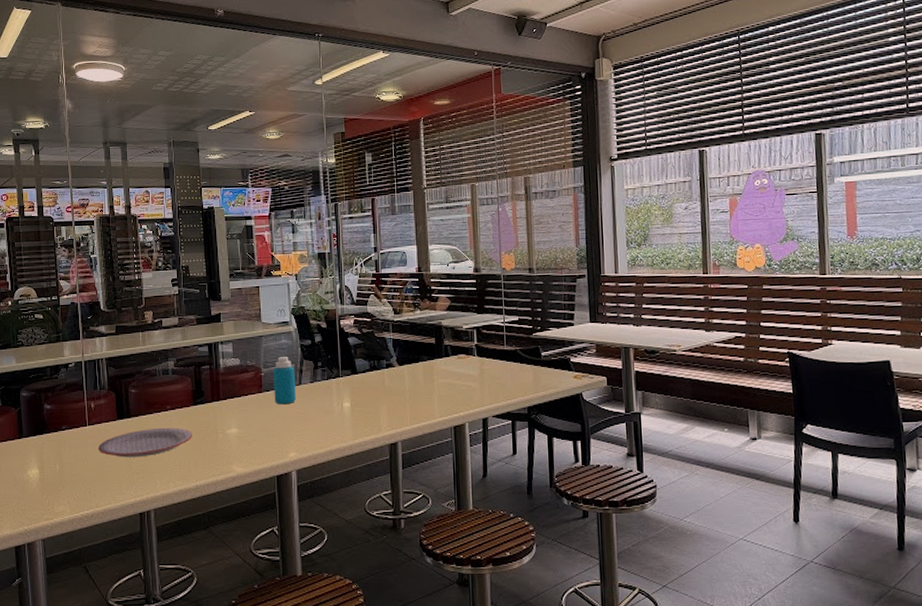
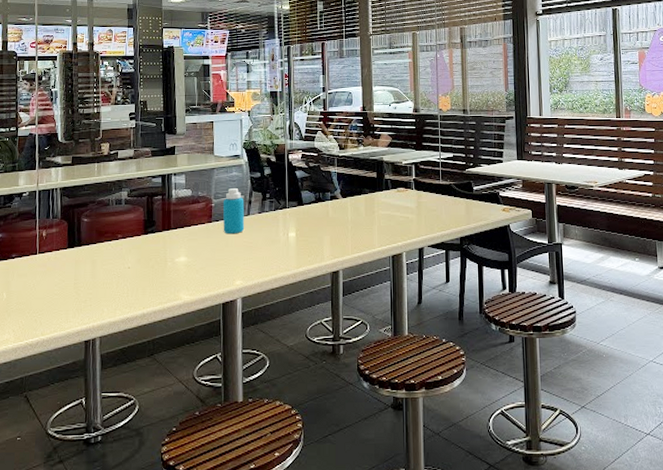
plate: present [98,427,192,458] -> none [47,256,142,286]

